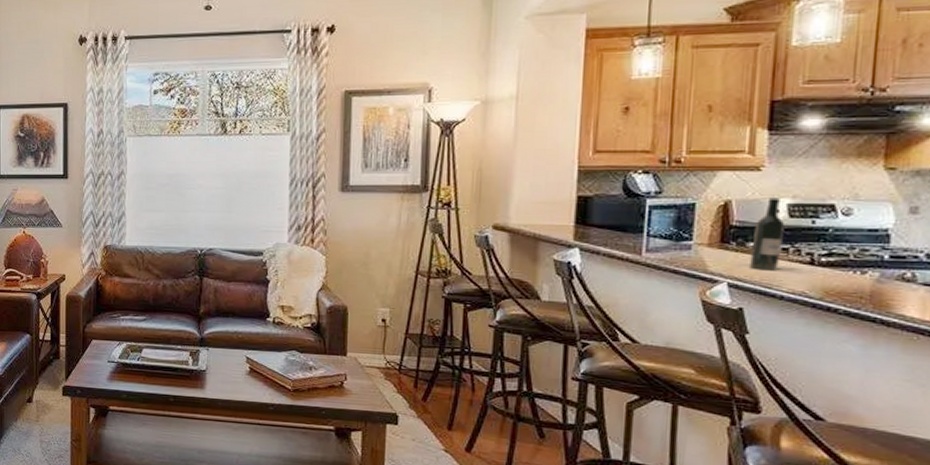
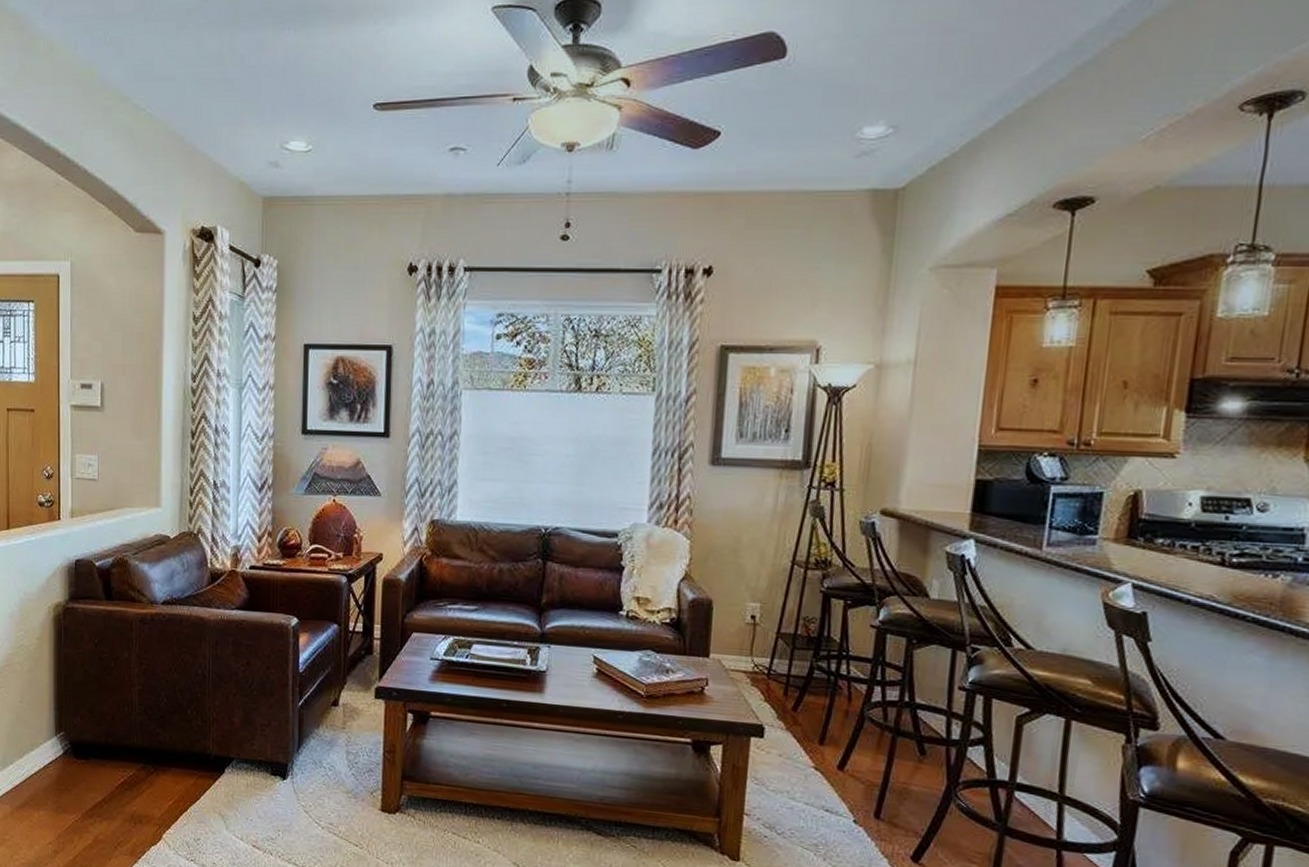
wine bottle: present [750,197,786,271] -> none [1157,488,1197,572]

